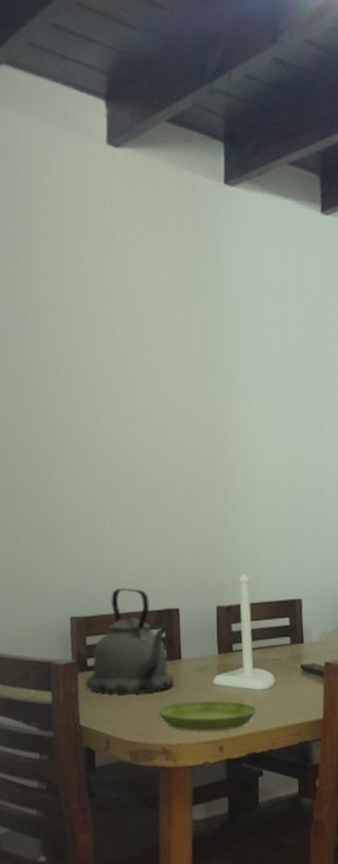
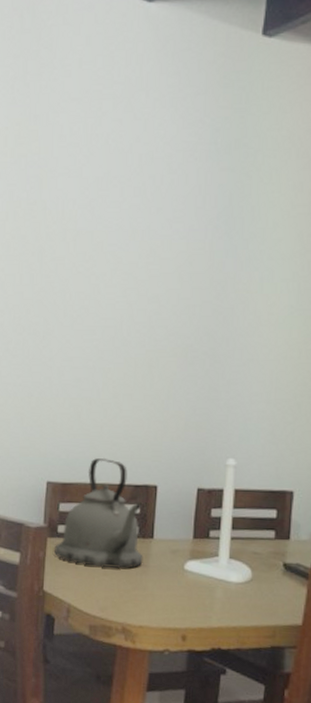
saucer: present [158,700,257,732] -> none [122,583,228,620]

